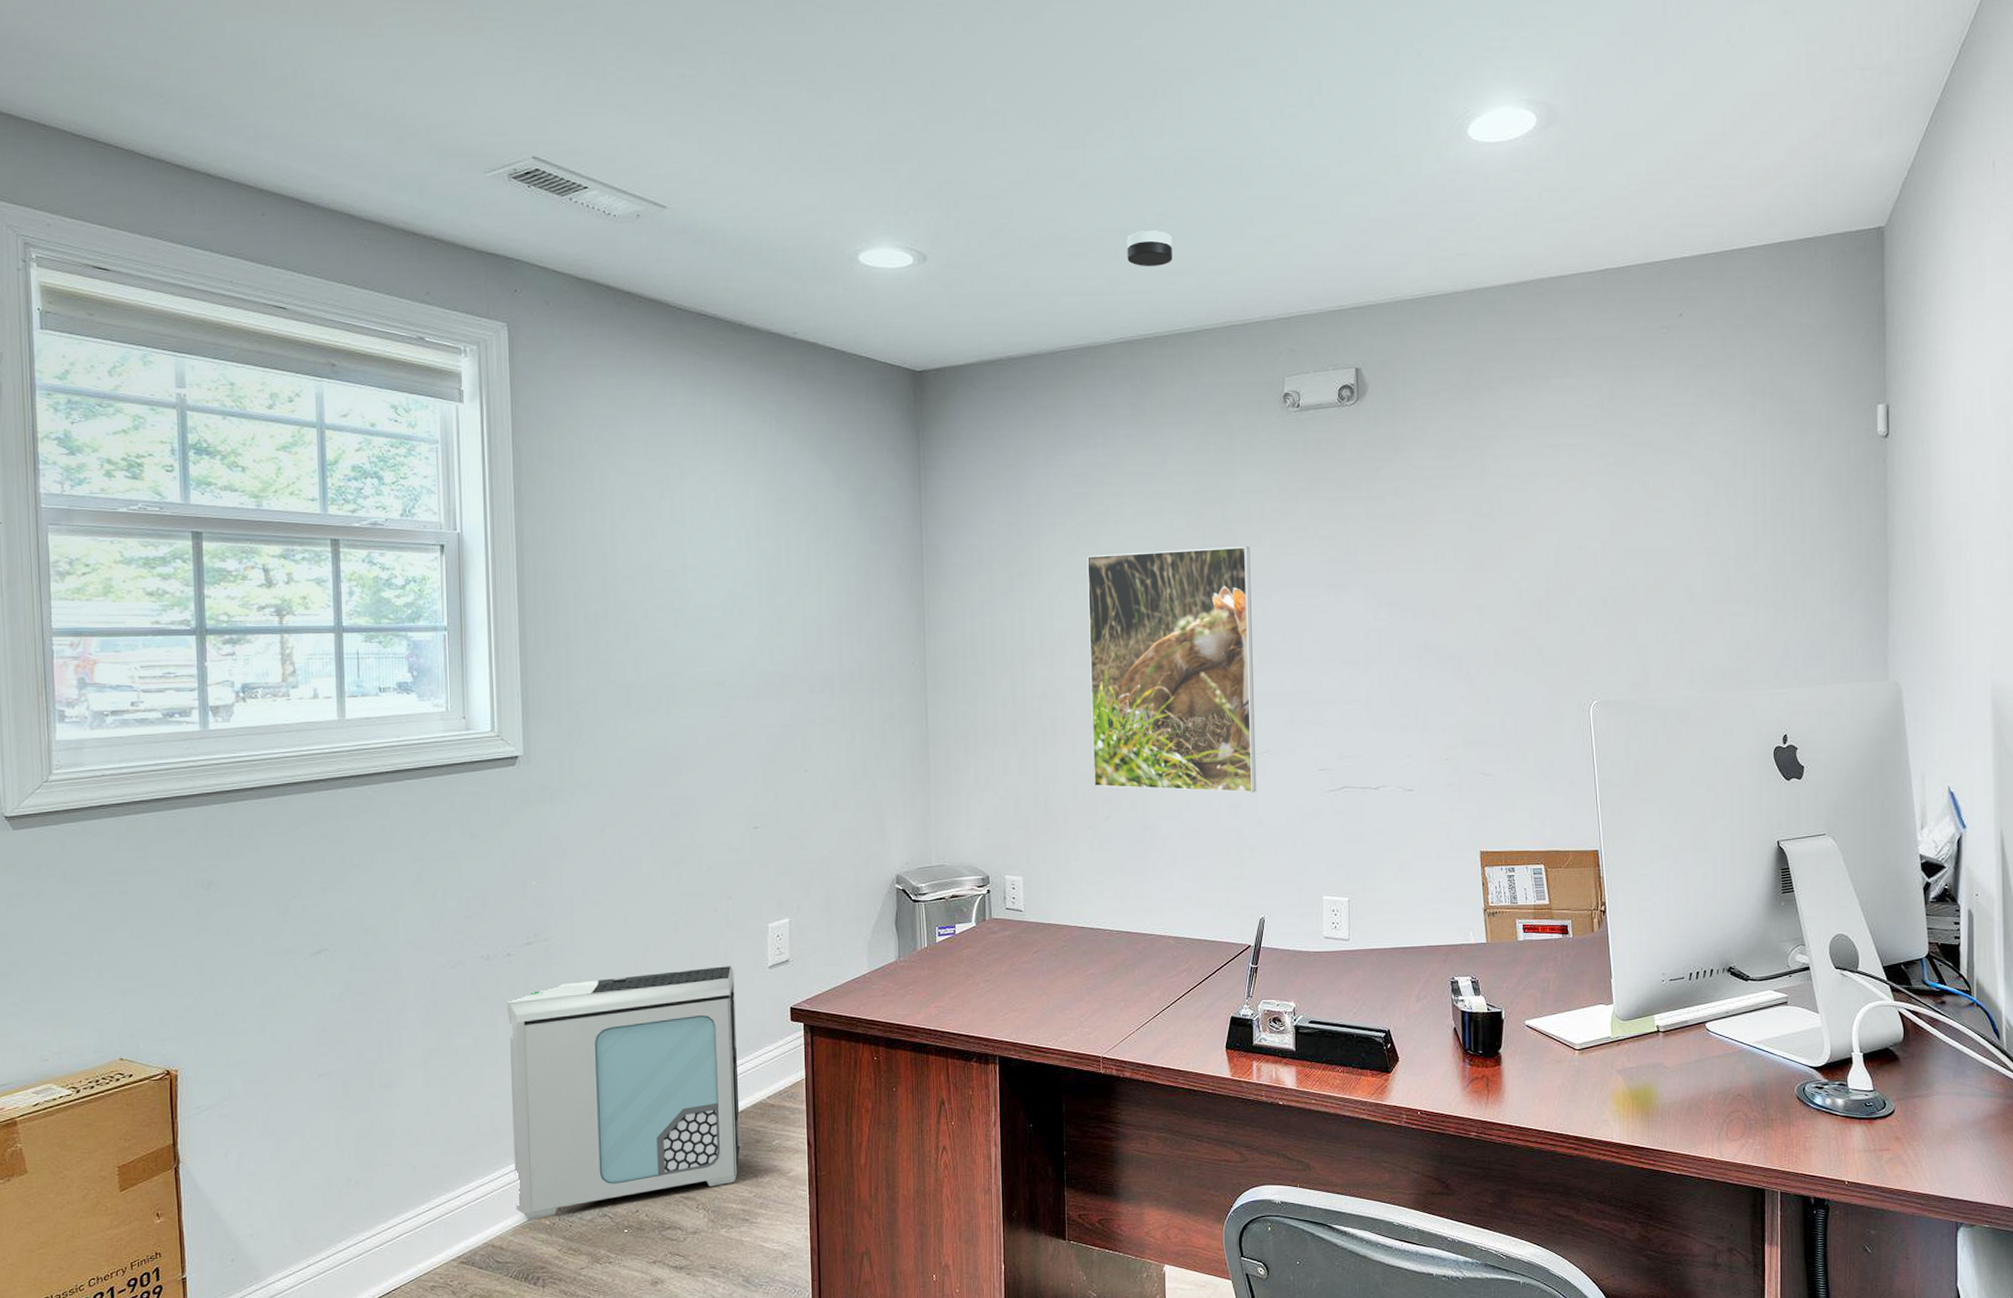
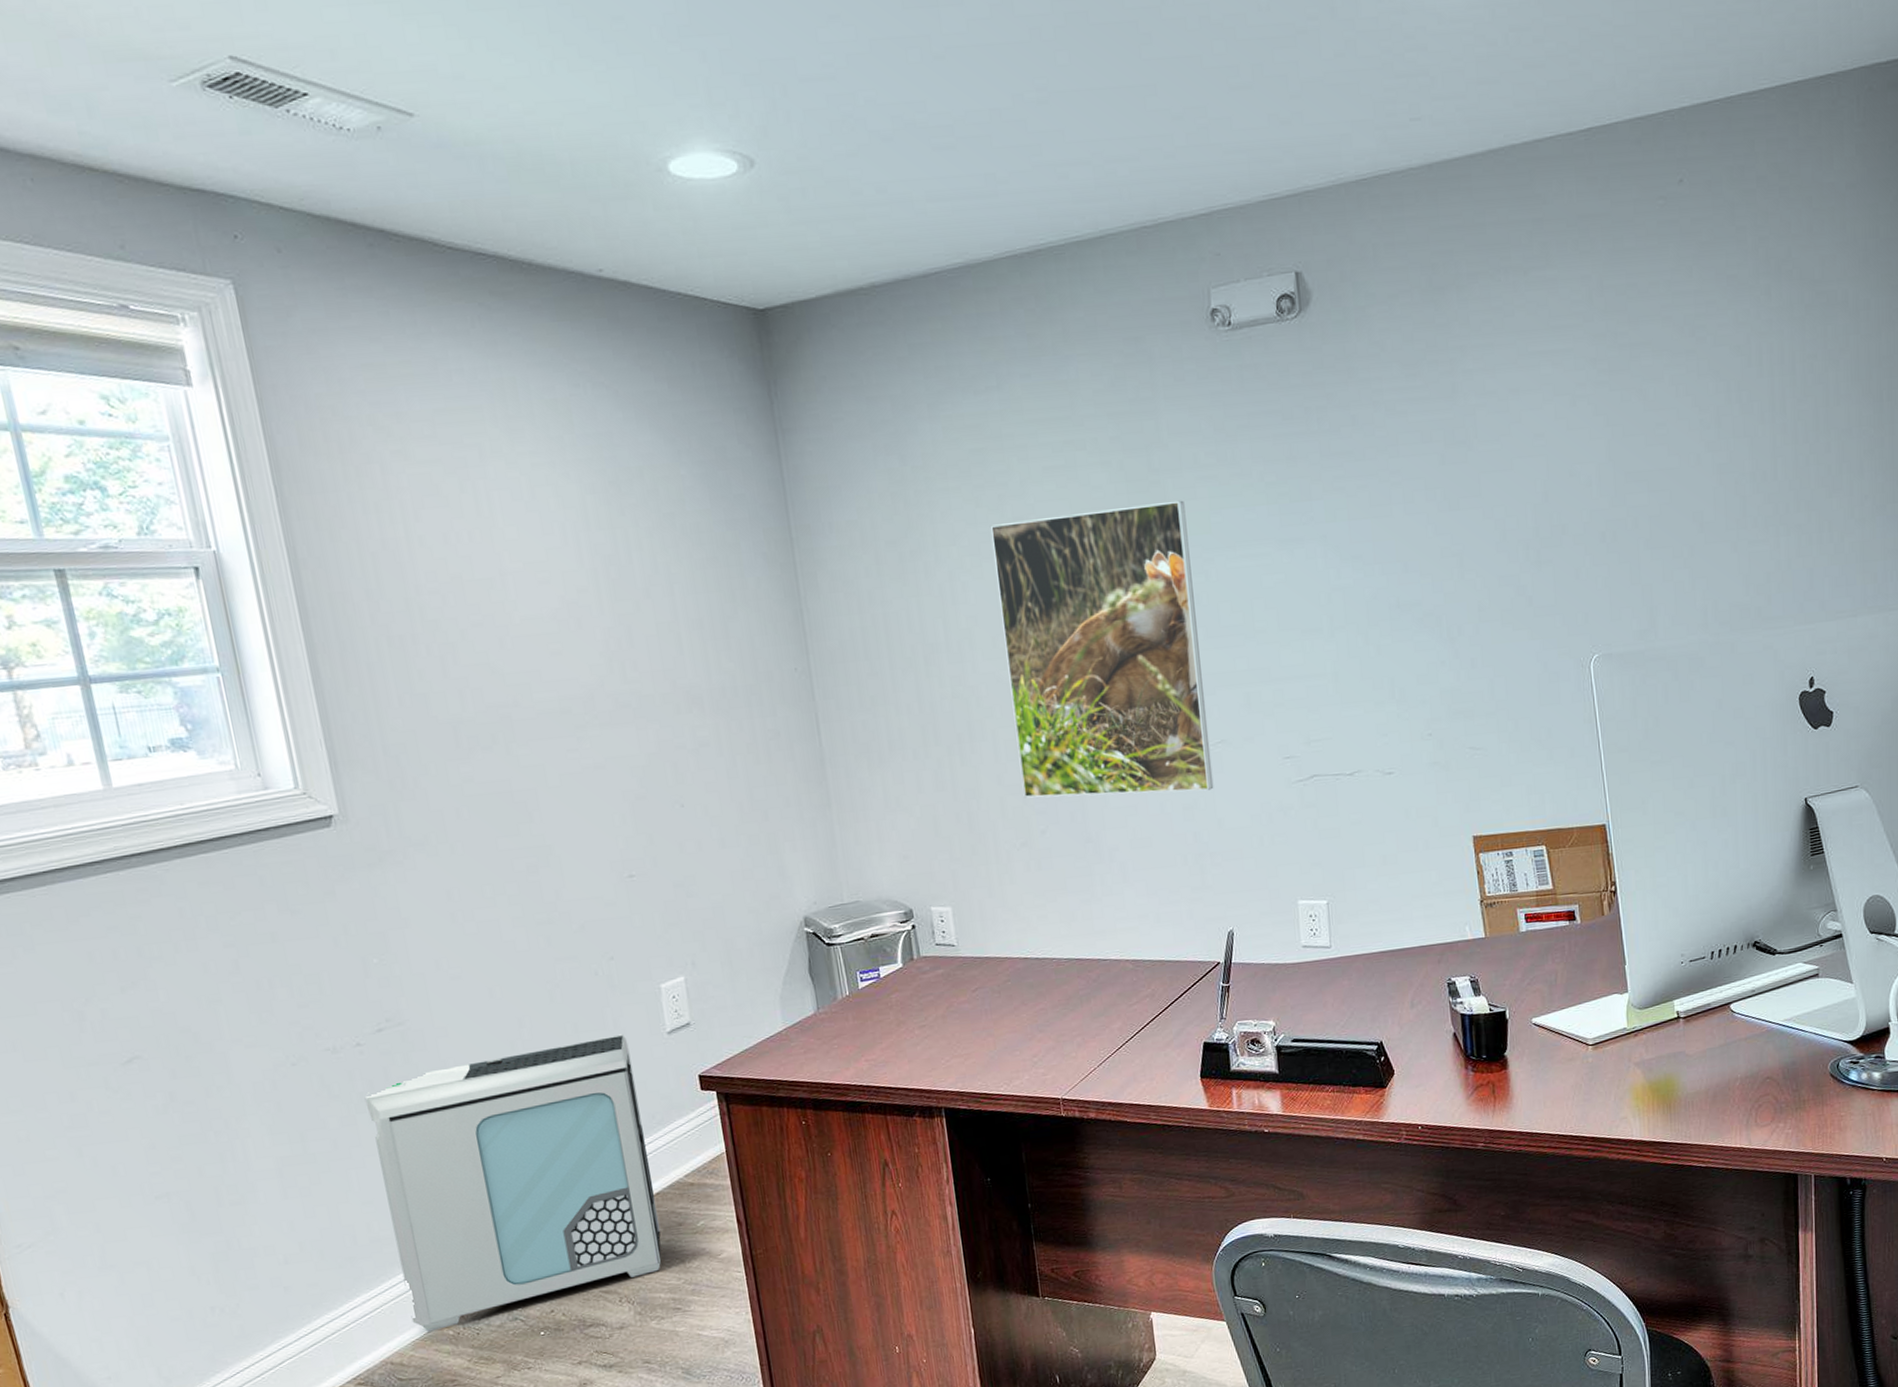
smoke detector: present [1127,230,1172,267] -> none [1002,110,1062,159]

